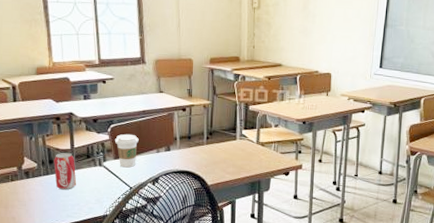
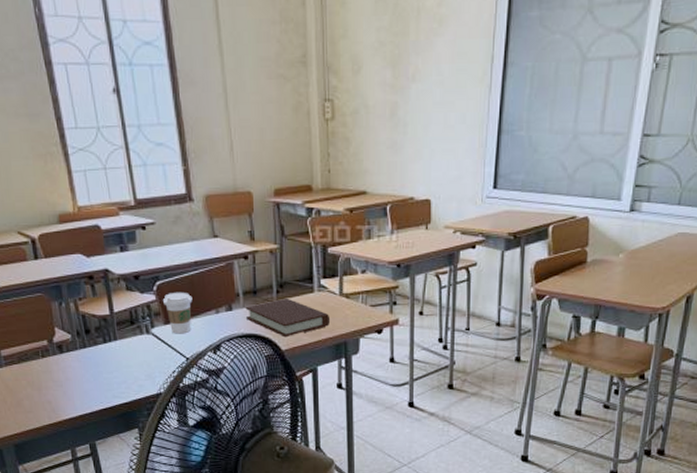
beverage can: present [54,152,77,190] -> none [90,319,121,365]
book: none [180,143,248,175] -> present [245,298,331,338]

